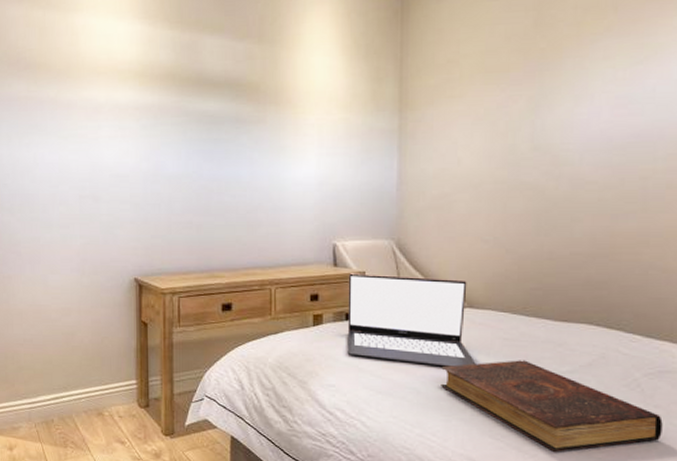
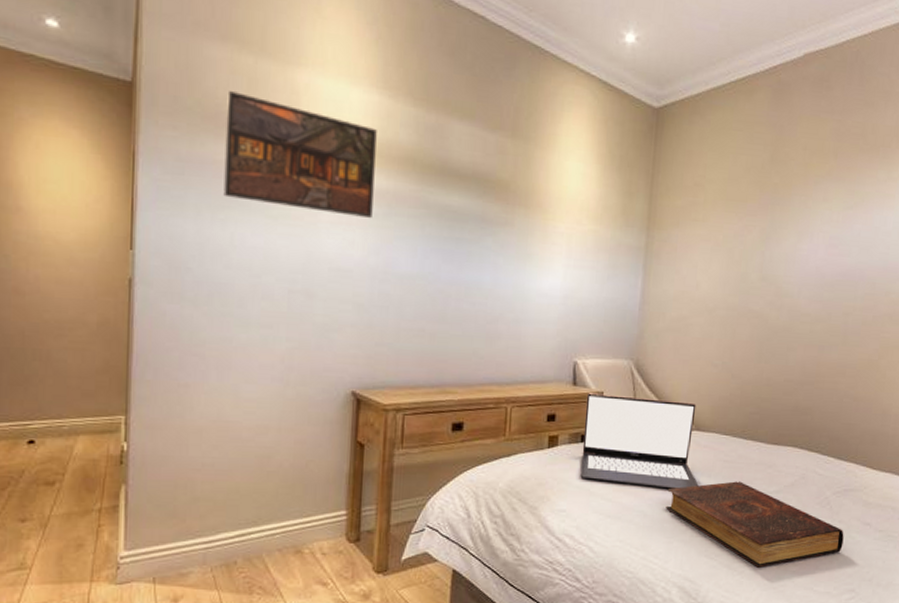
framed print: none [25,40,142,130] -> present [223,91,377,218]

